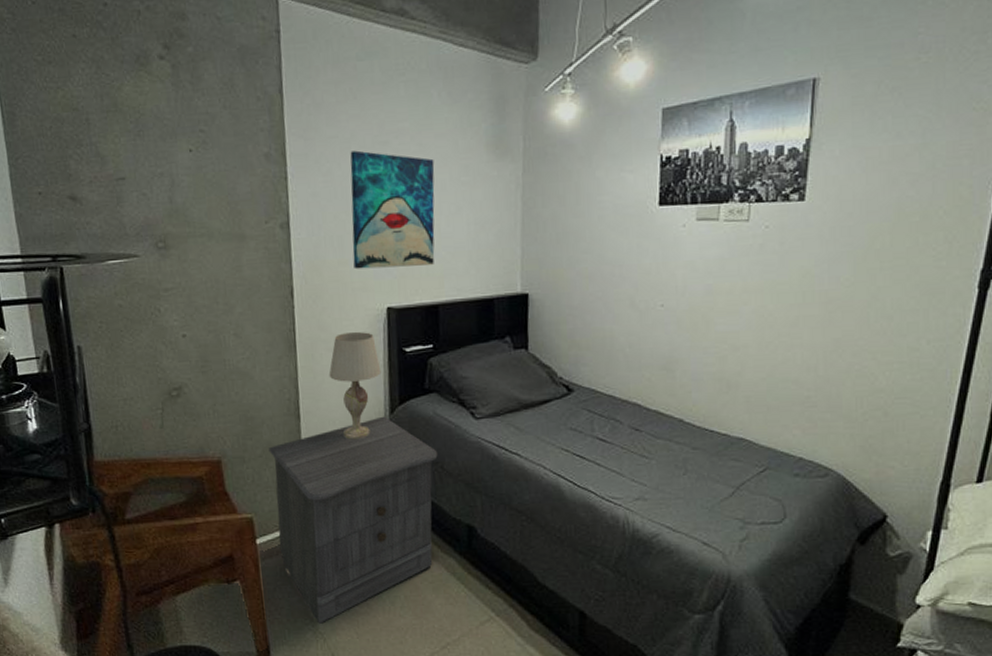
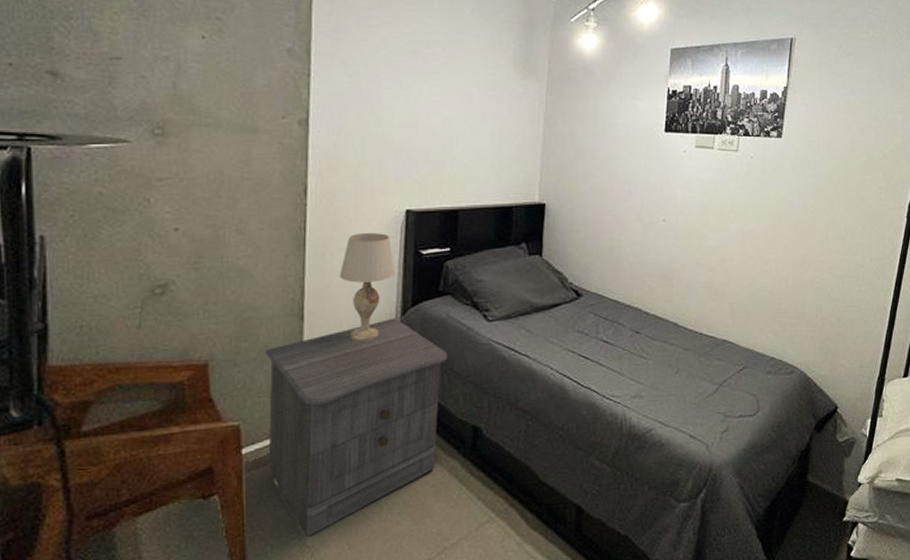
wall art: present [350,150,435,269] -> none [374,55,463,172]

